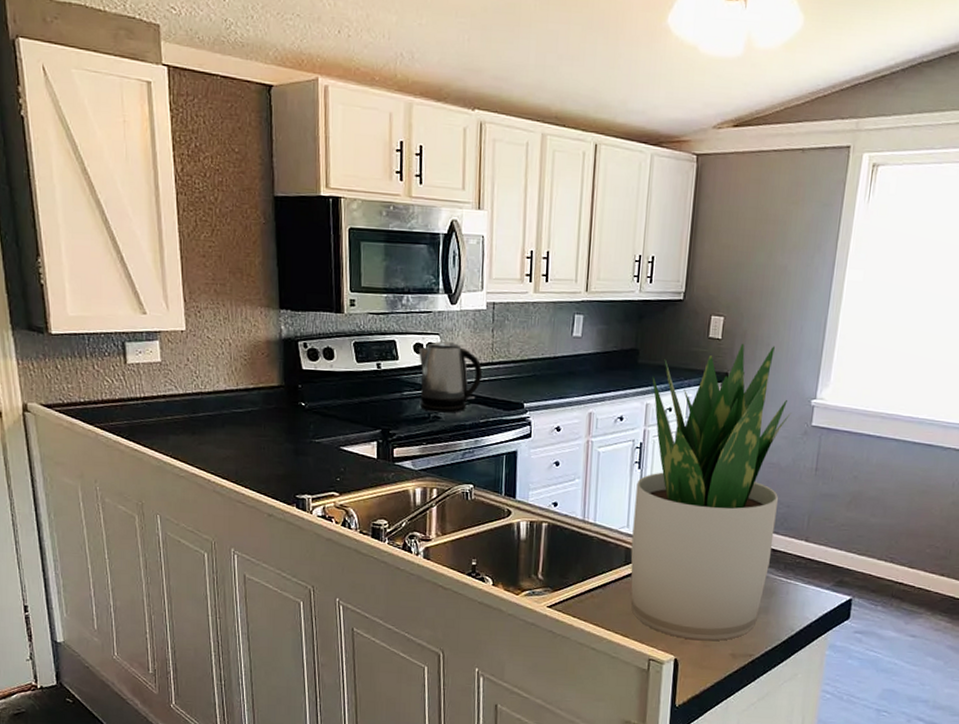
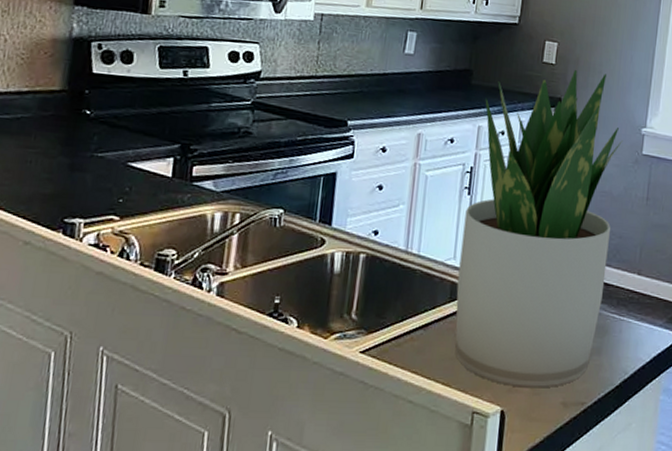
kettle: present [418,341,483,413] -> none [230,50,304,129]

